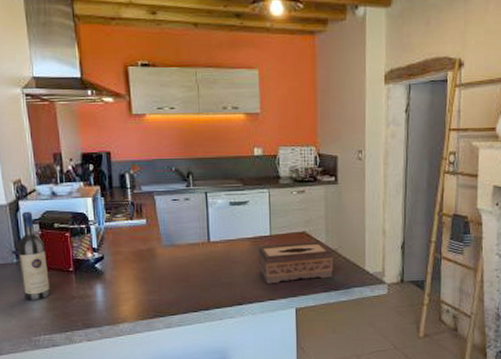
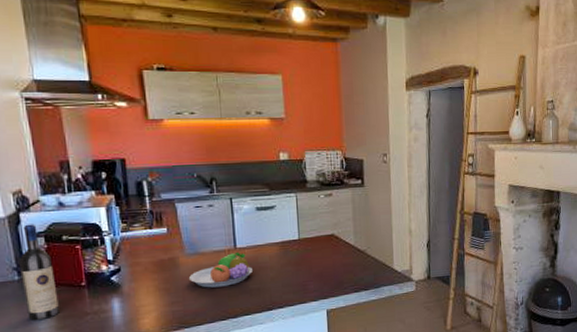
fruit bowl: none [165,245,226,280] -> present [189,251,254,288]
tissue box: present [258,242,334,284] -> none [286,243,363,288]

